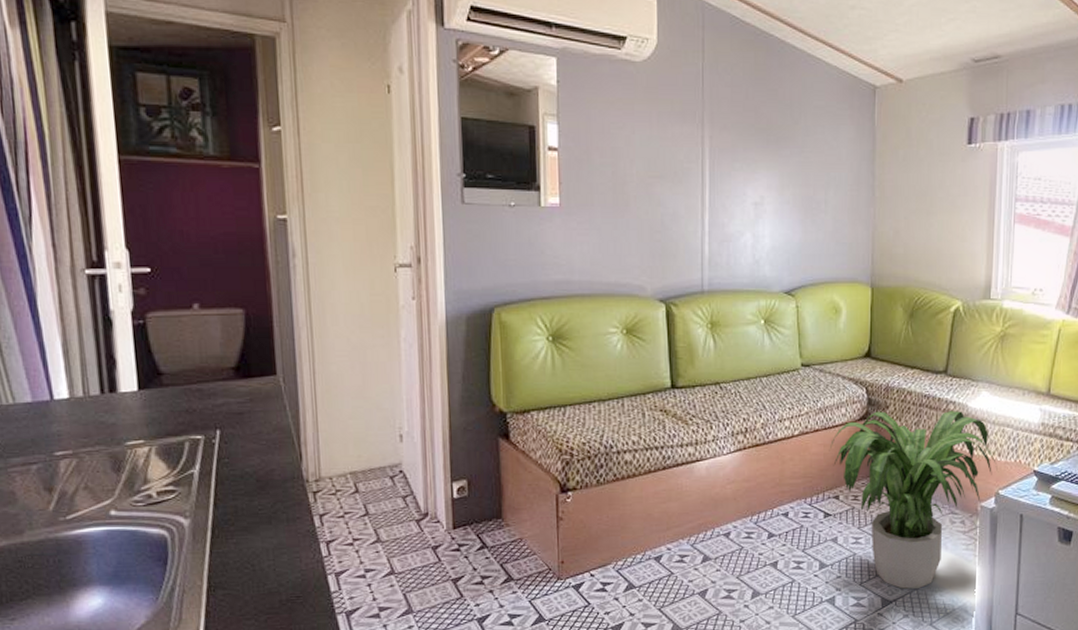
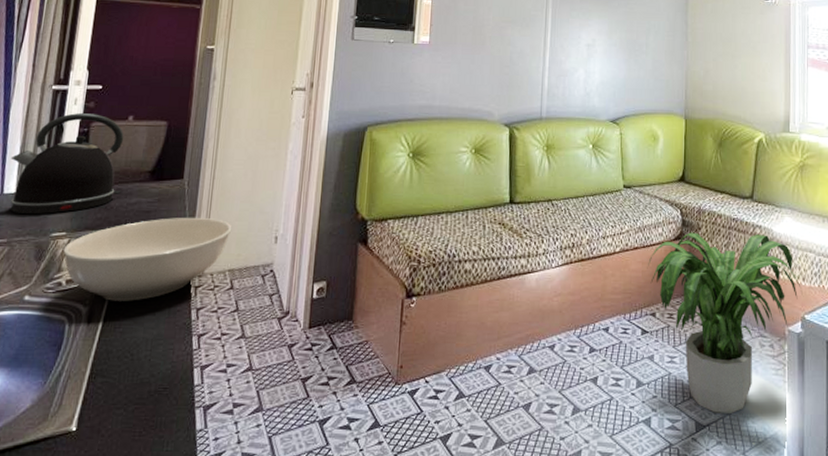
kettle: none [52,301,203,422] -> present [10,112,124,215]
bowl: none [145,417,347,511] -> present [63,217,232,301]

